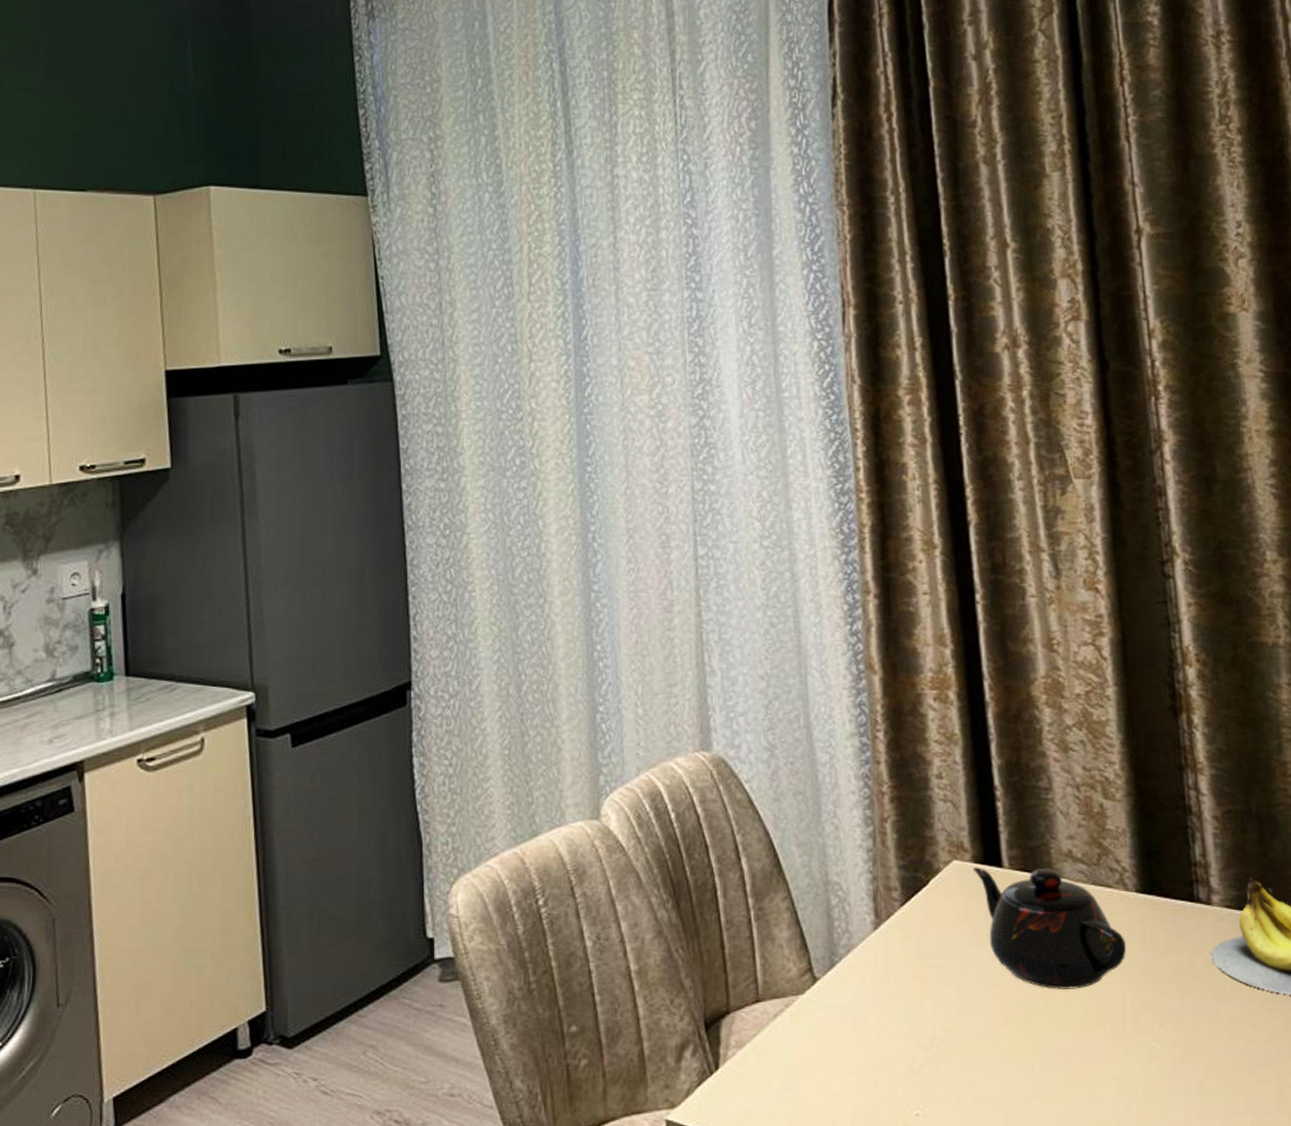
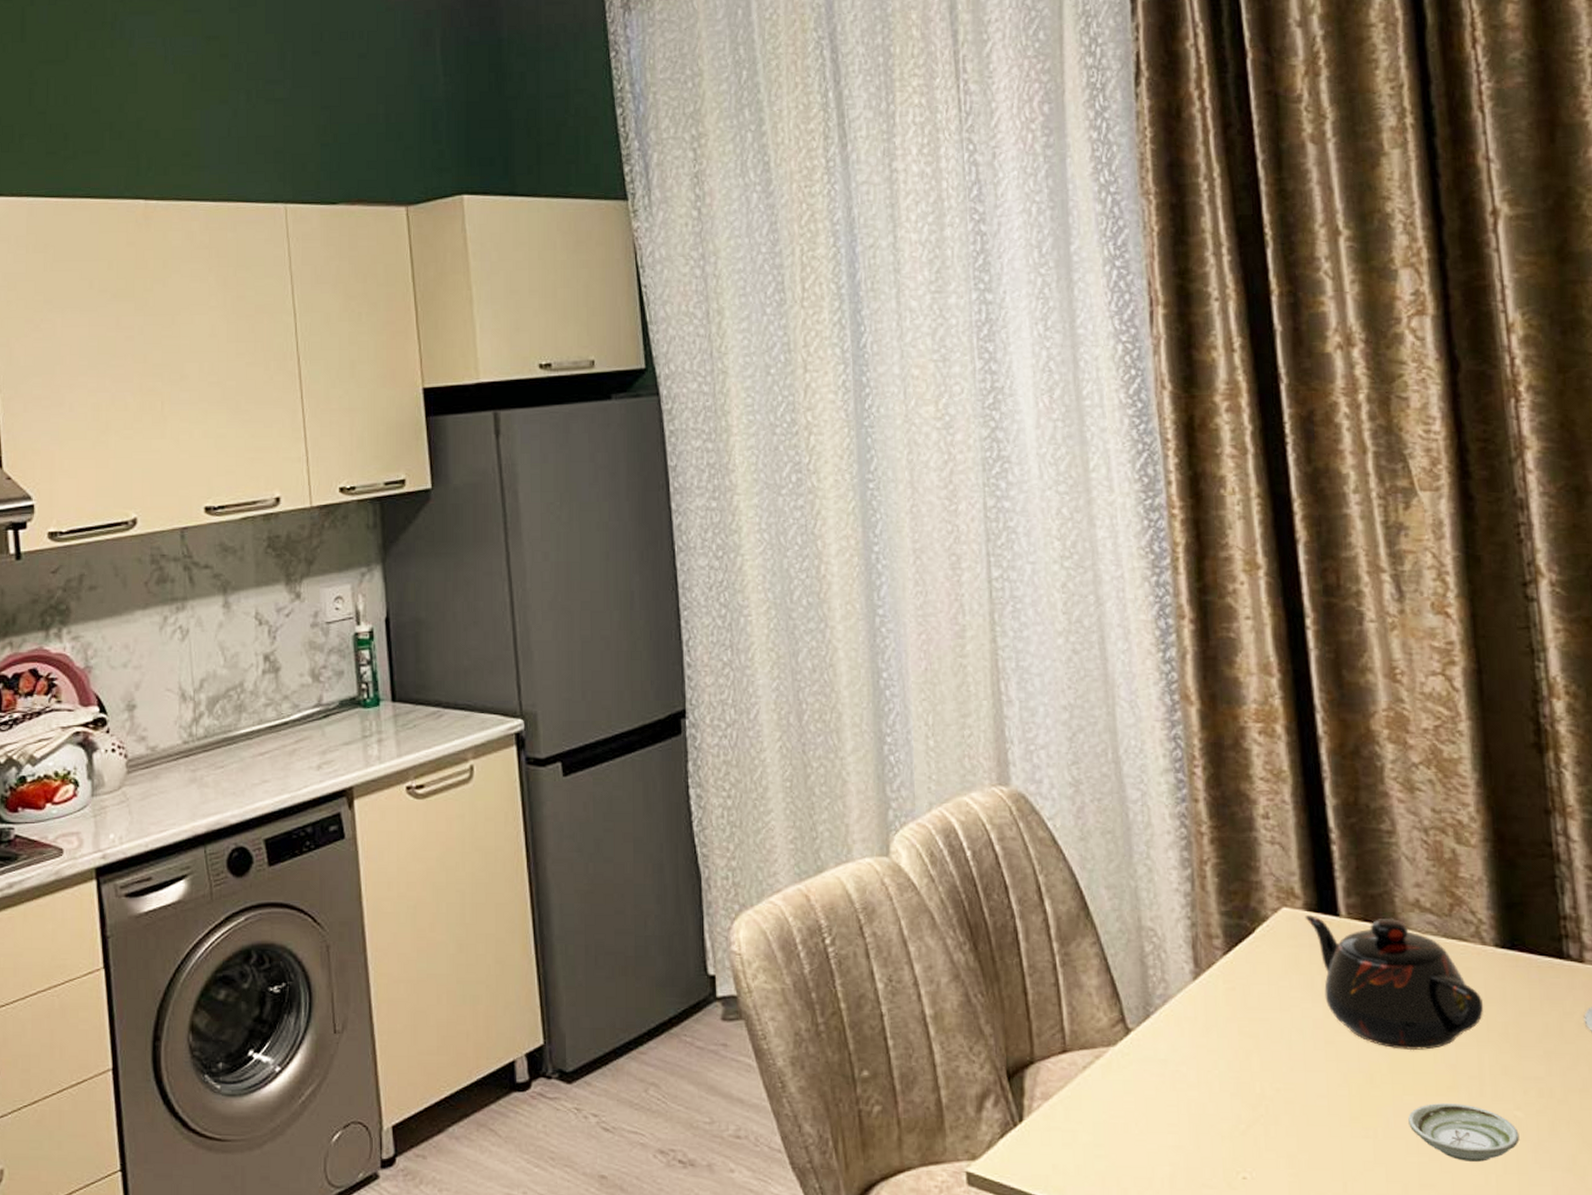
saucer: none [1061,1038,1157,1091] -> present [1408,1103,1520,1162]

